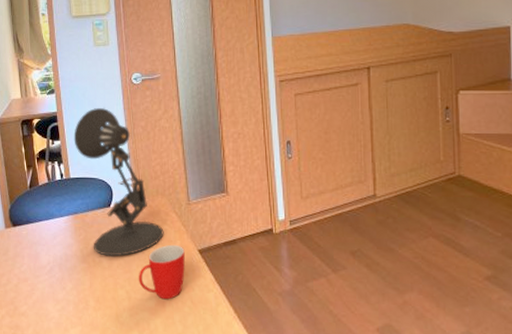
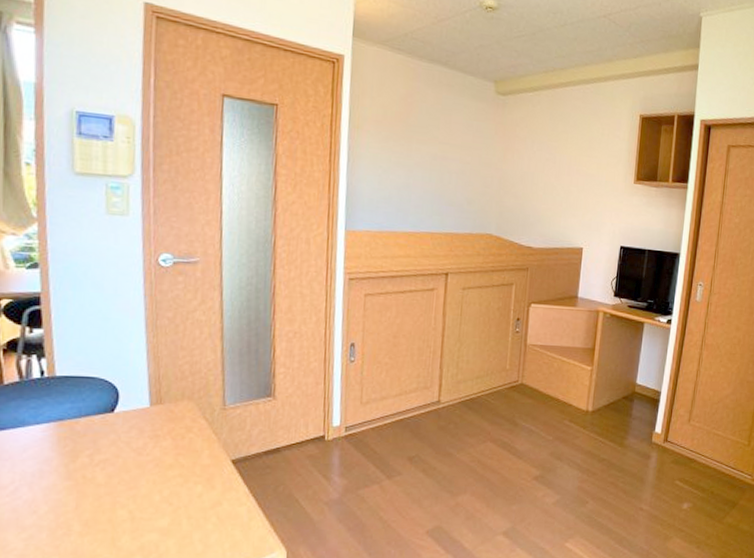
desk lamp: present [74,108,164,257] -> none [65,291,188,471]
mug: present [138,244,185,300] -> none [147,455,214,518]

